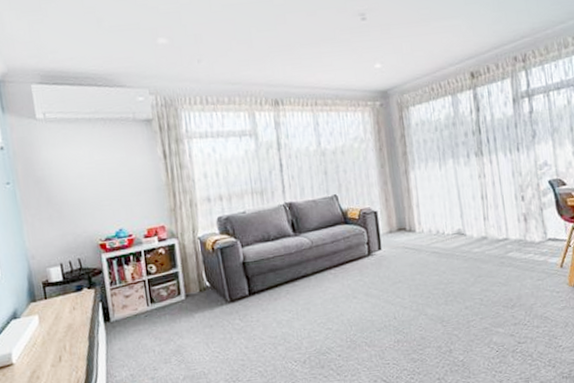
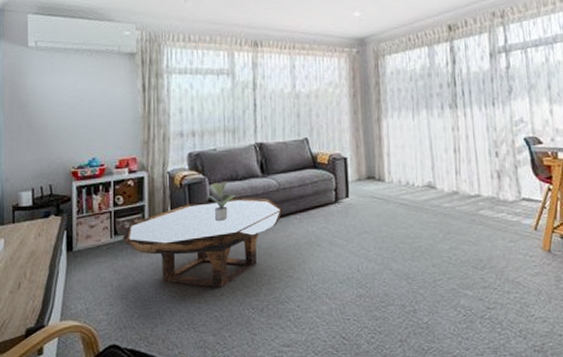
coffee table: none [159,256,318,346] -> present [122,197,284,288]
potted plant: none [242,243,270,283] -> present [208,181,236,222]

